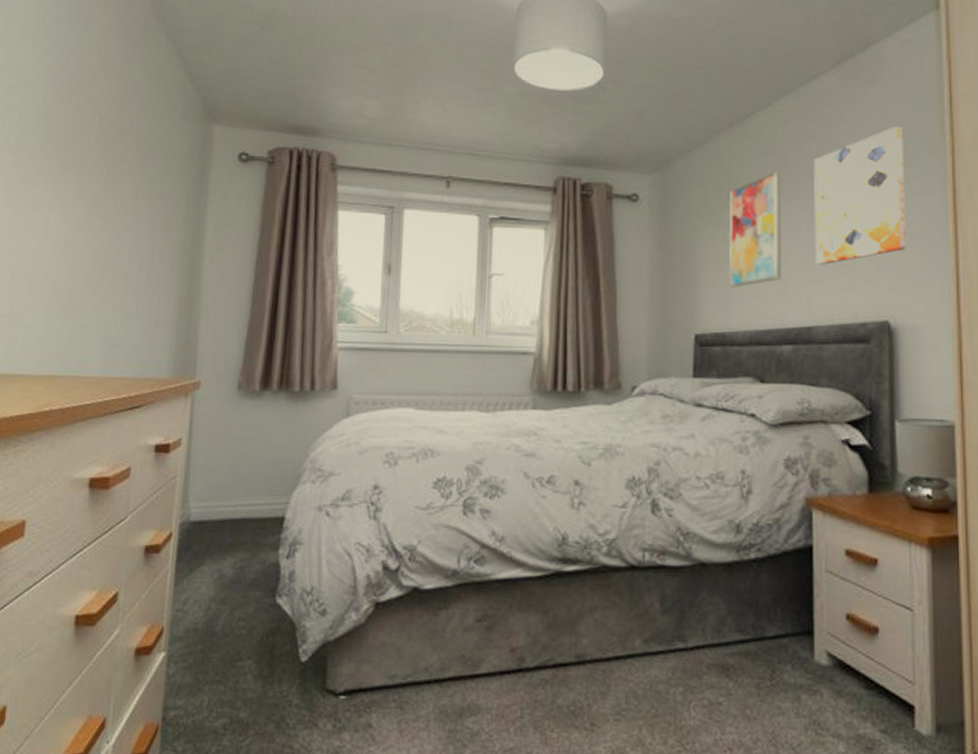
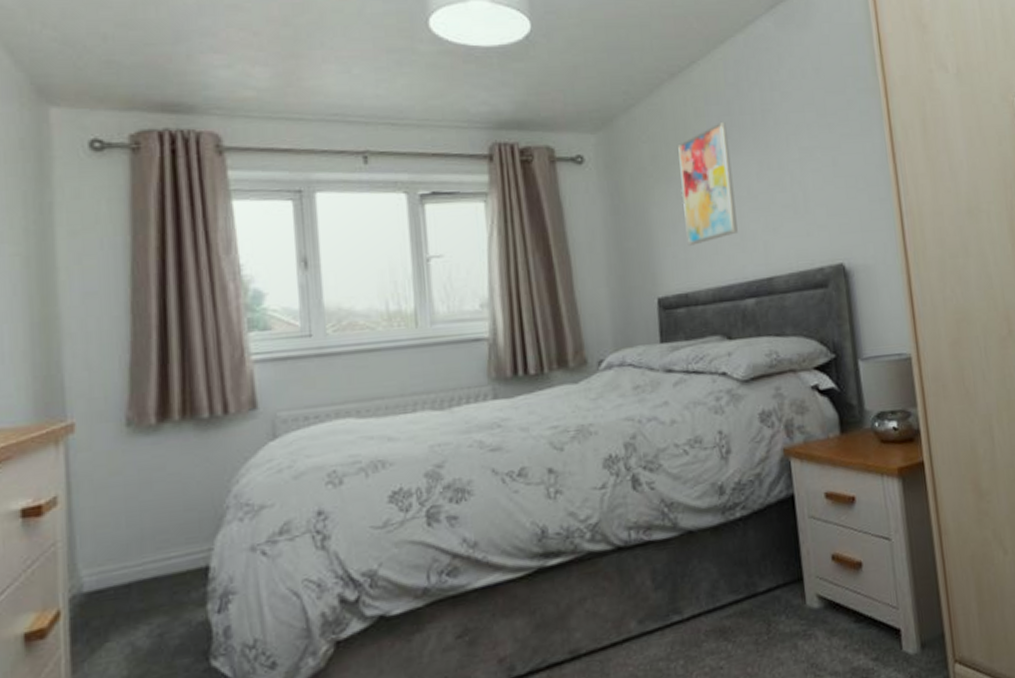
wall art: present [814,127,906,265] -> none [758,70,853,214]

